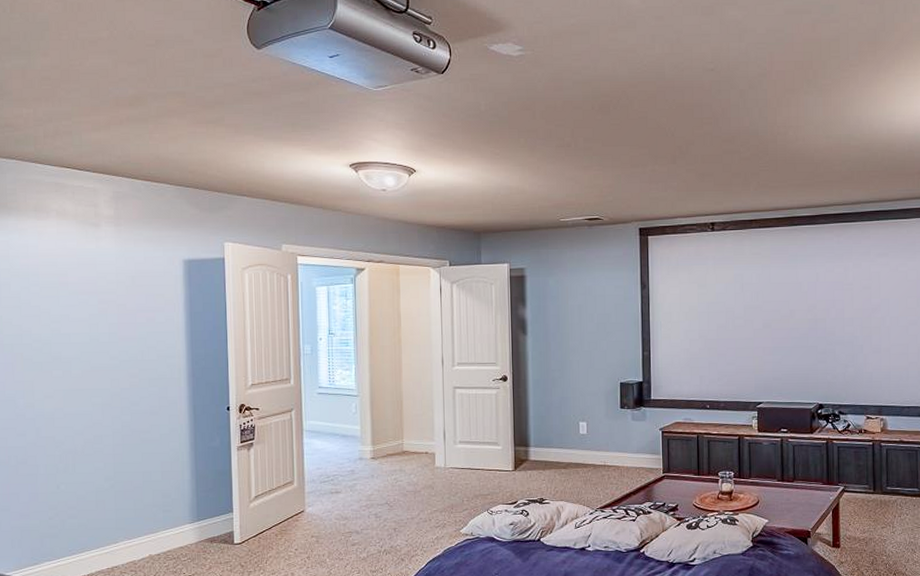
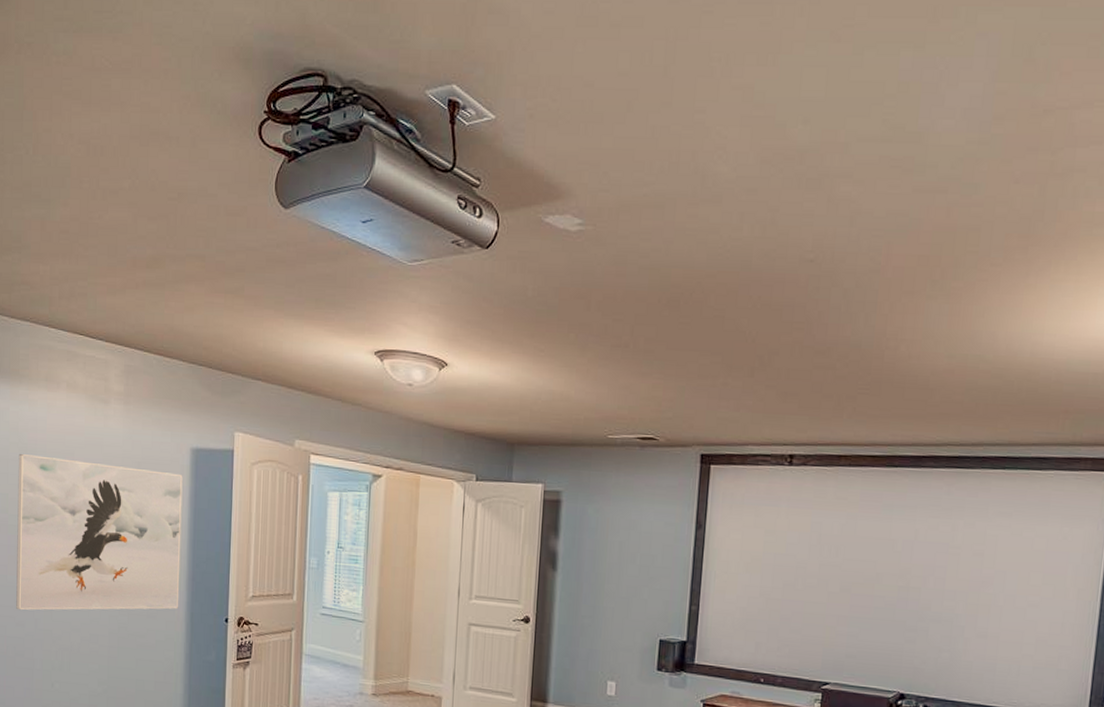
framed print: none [10,279,181,422] -> present [16,454,183,610]

